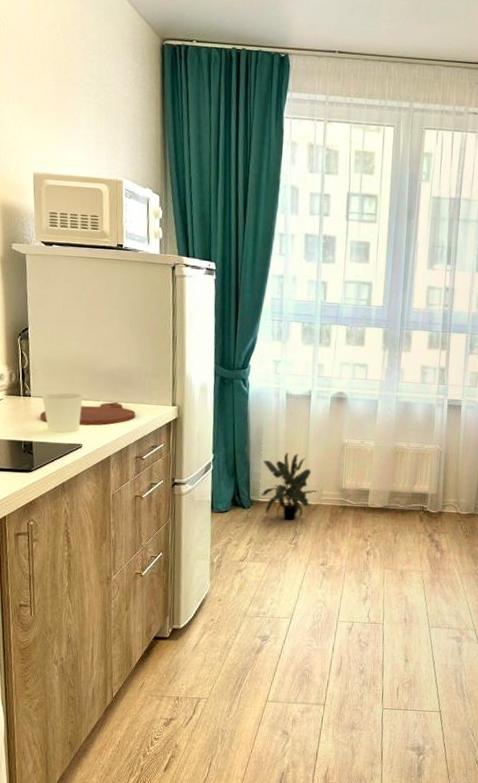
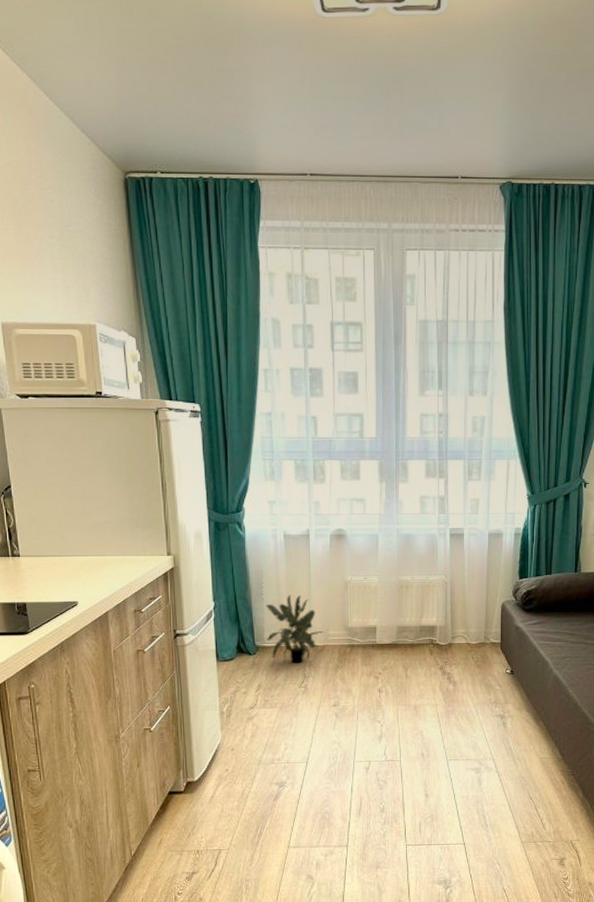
cutting board: present [40,401,136,426] -> none [32,555,131,582]
cup: present [42,392,82,433] -> none [32,550,74,591]

